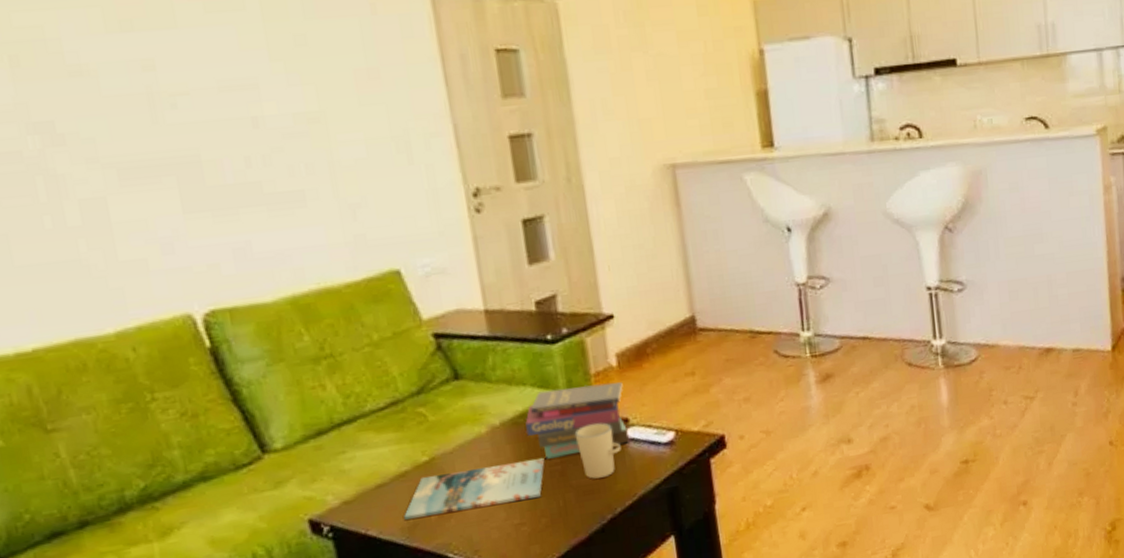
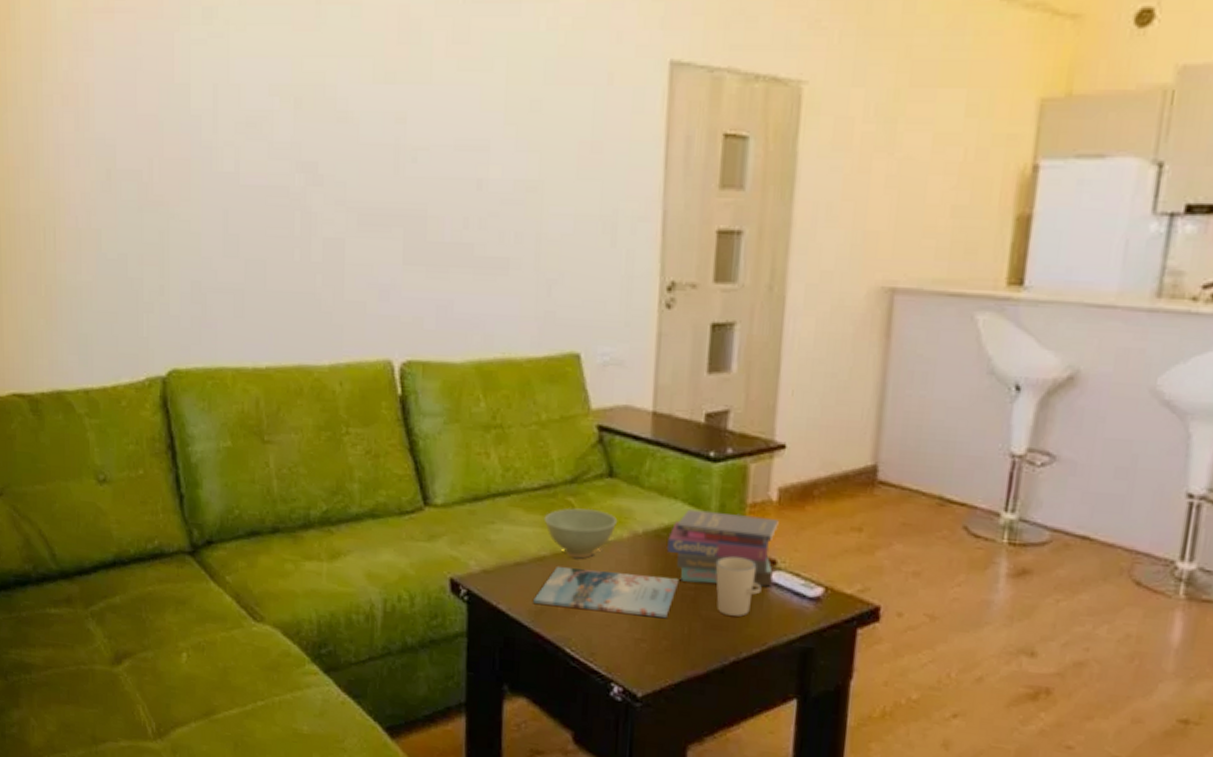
bowl: none [397,413,473,466] -> present [544,507,618,559]

